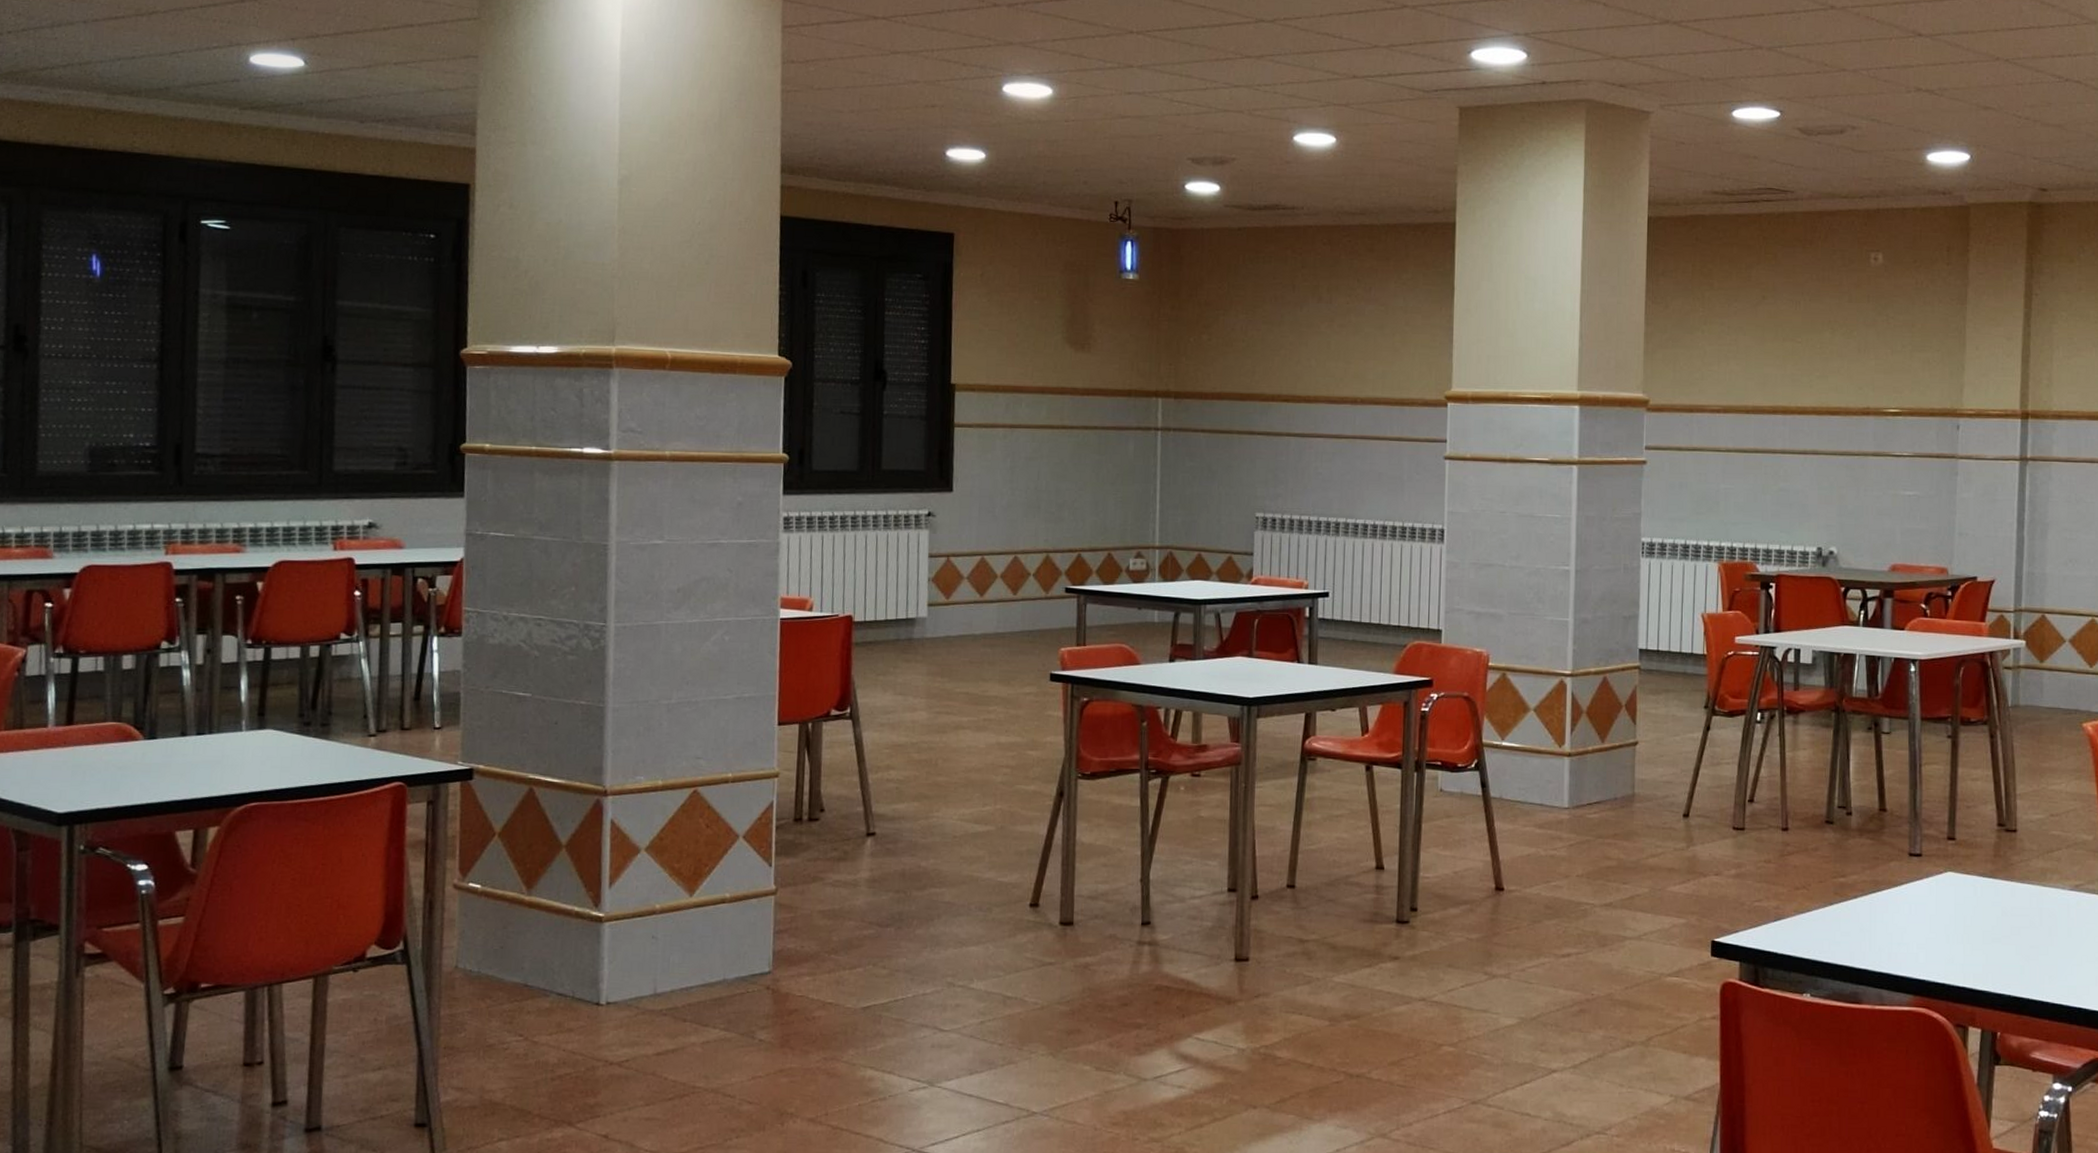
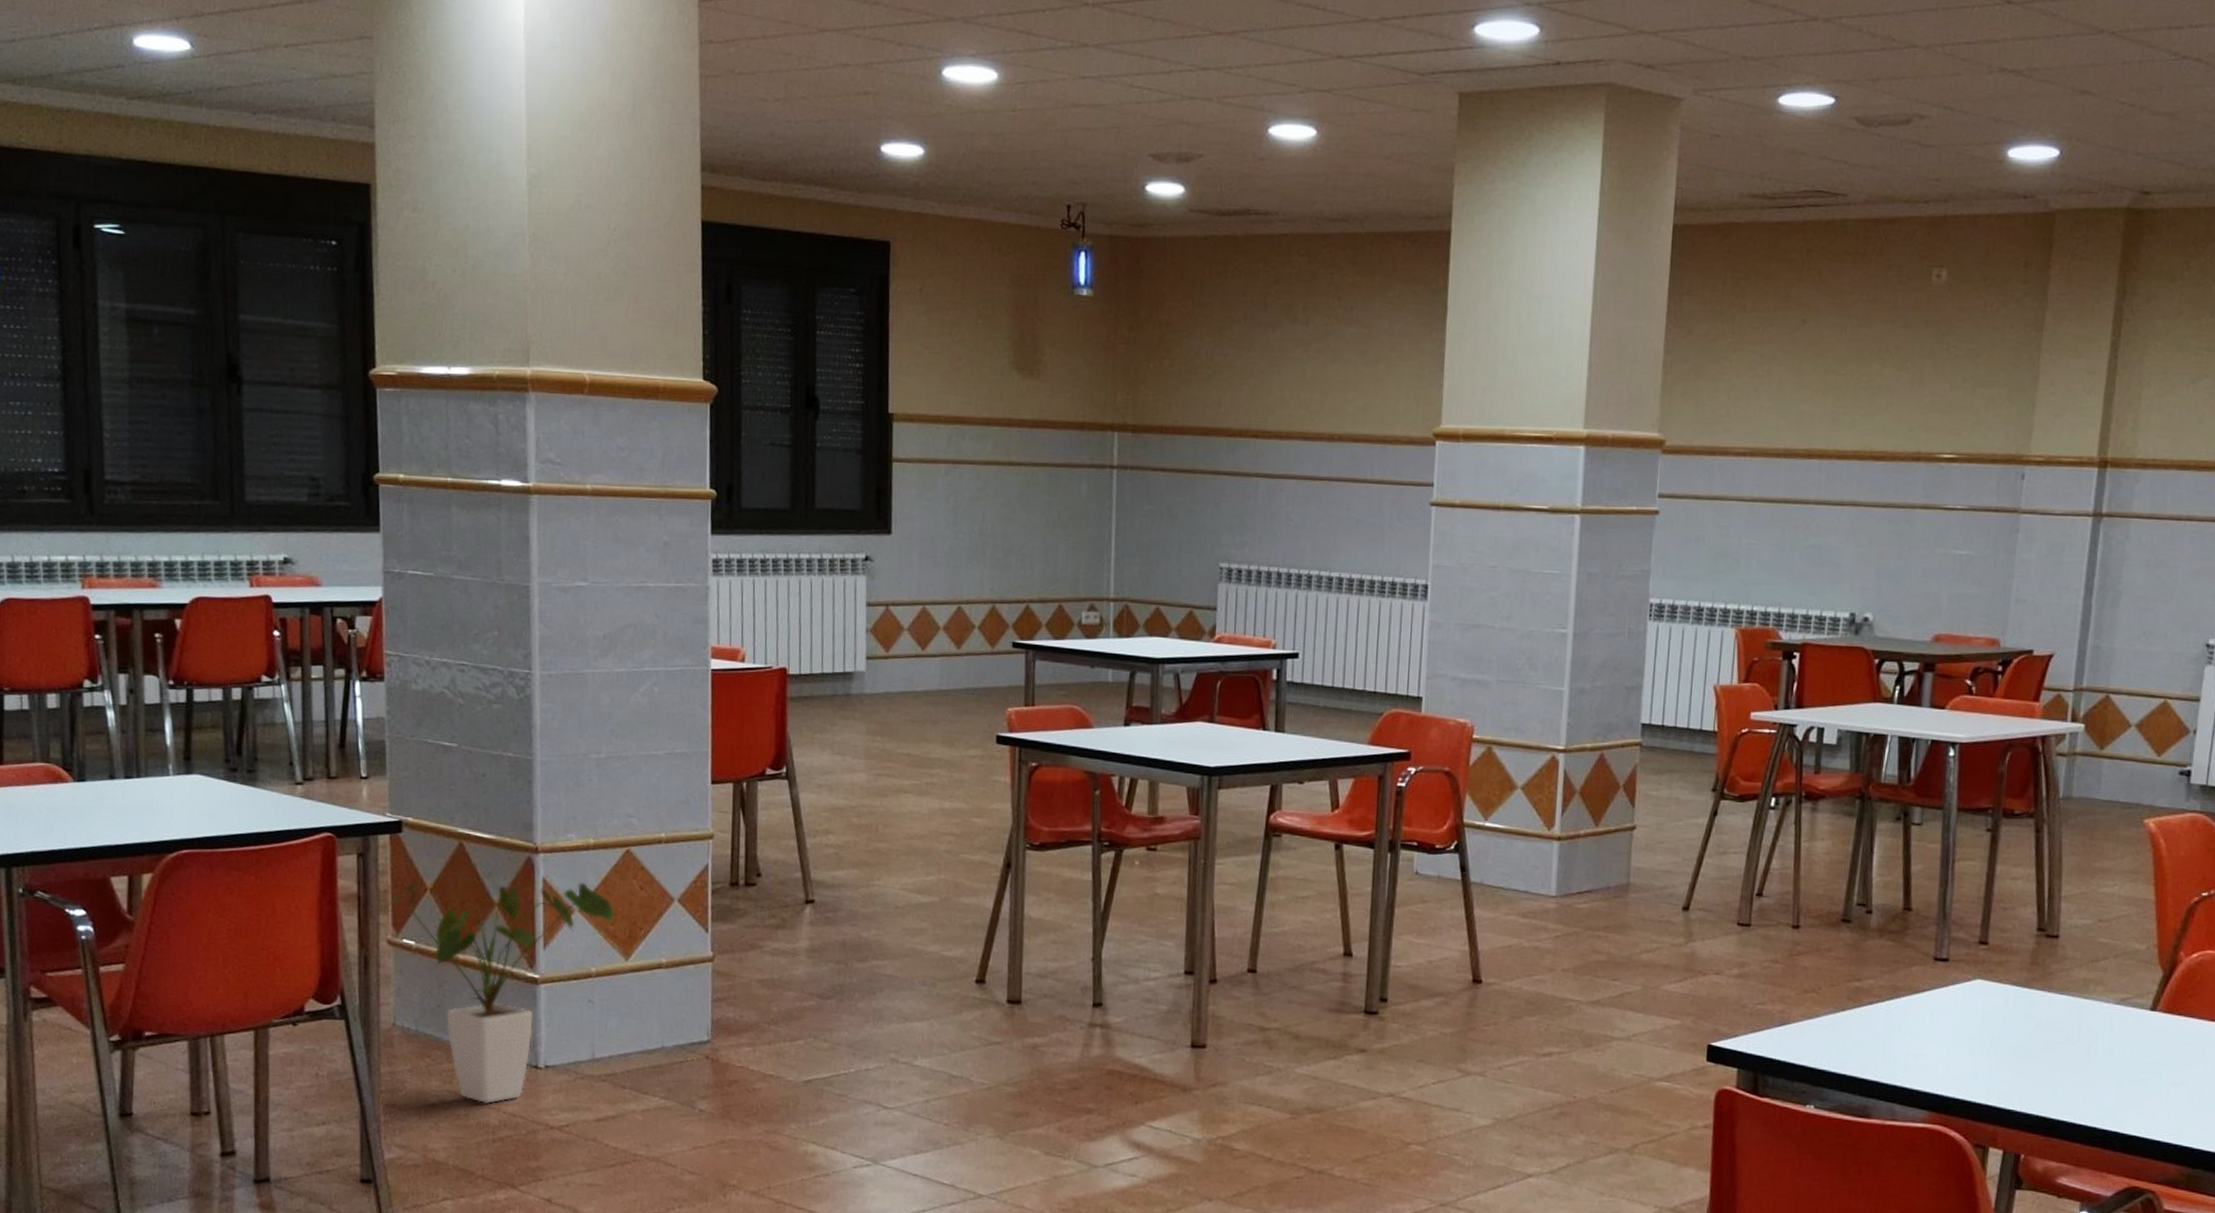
house plant: none [452,822,681,1043] -> present [385,881,615,1105]

